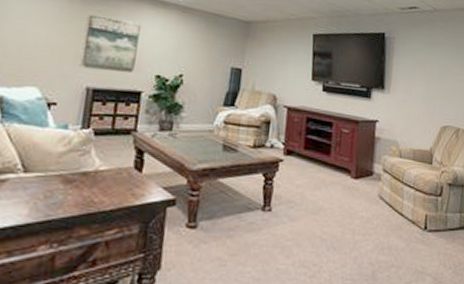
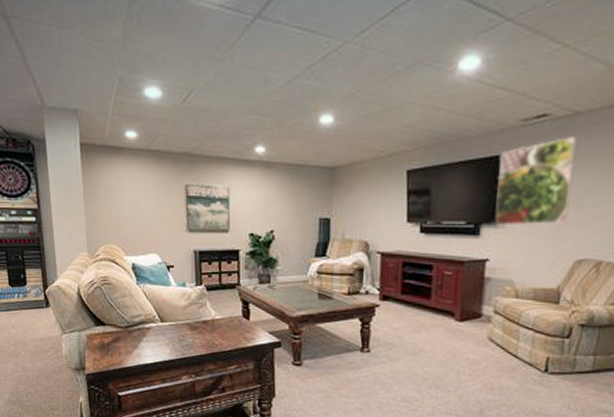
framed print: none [382,27,437,94] -> present [494,137,577,226]

